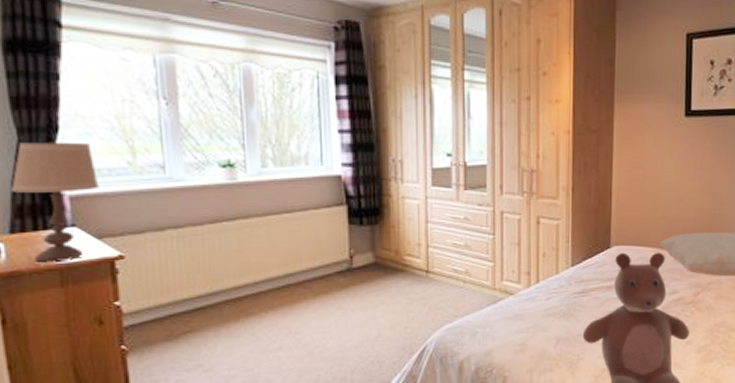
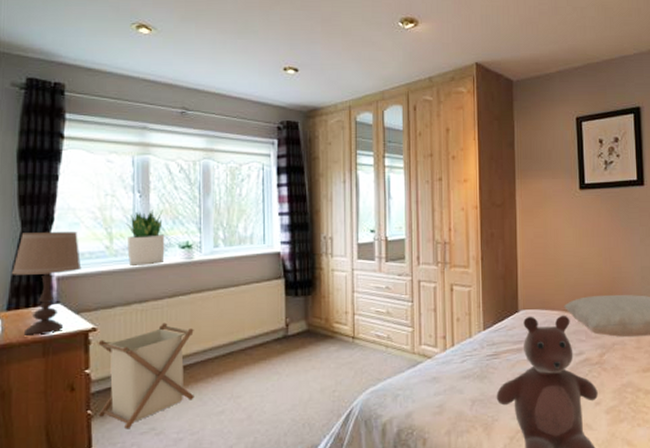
laundry basket: none [127,251,247,366] -> present [98,322,194,430]
planter: none [150,120,202,187] -> present [125,209,165,267]

